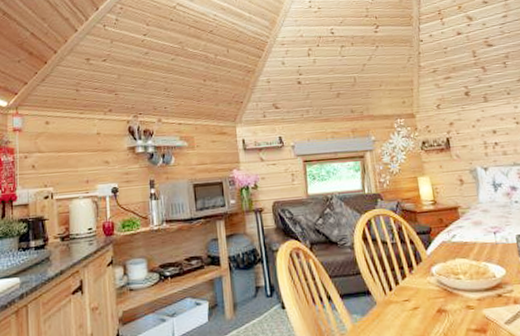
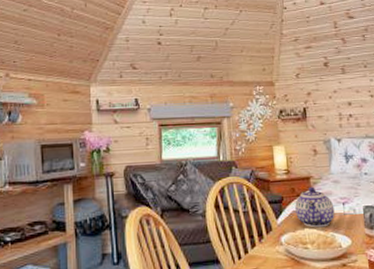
teapot: none [444,216,487,258] -> present [295,186,335,228]

